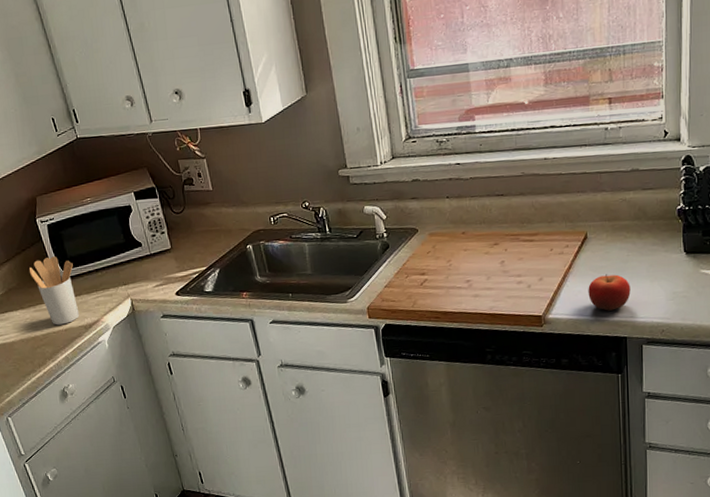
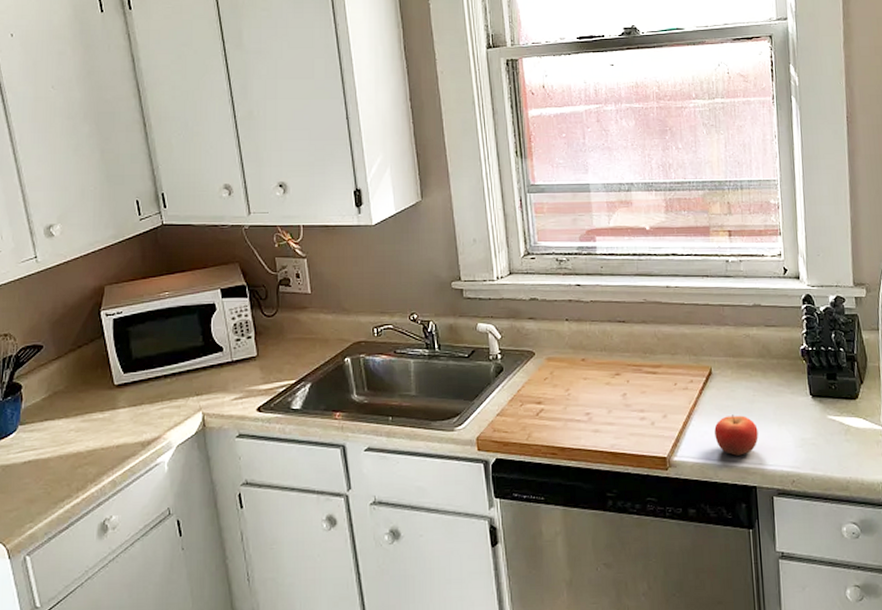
utensil holder: present [29,256,80,325] -> none [82,356,138,440]

